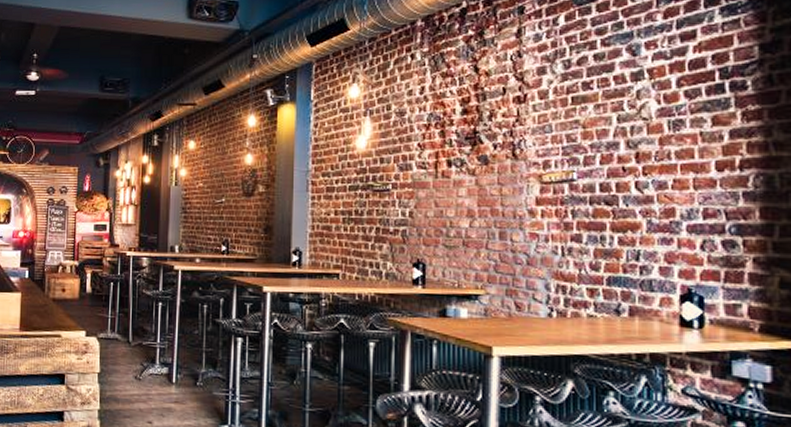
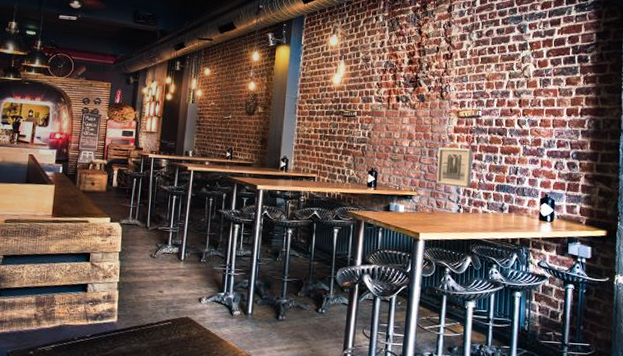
wall art: none [514,226,567,282] -> present [437,147,473,188]

